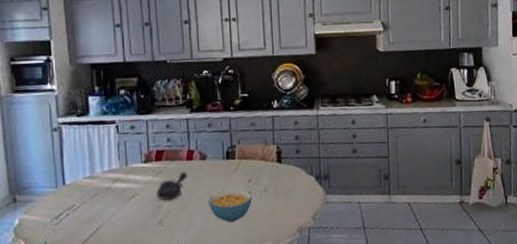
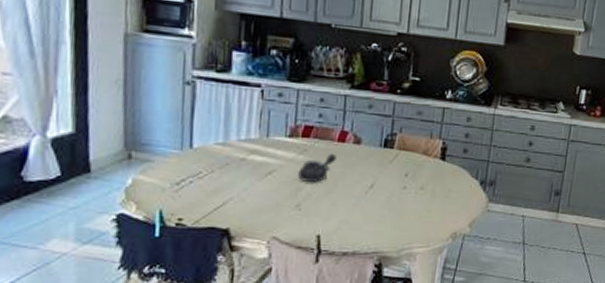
cereal bowl: present [208,189,252,222] -> none [356,181,406,217]

